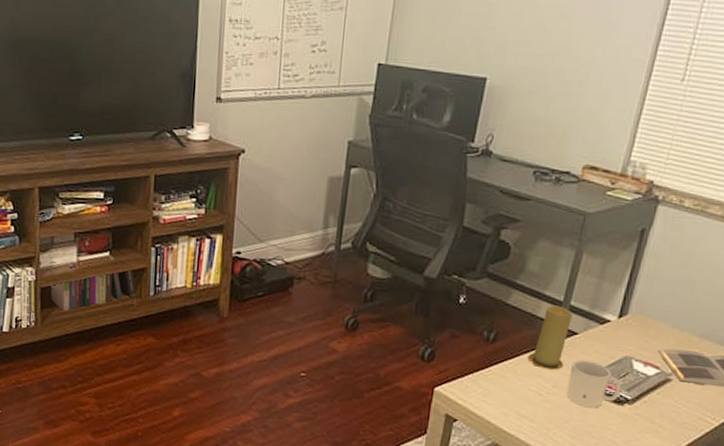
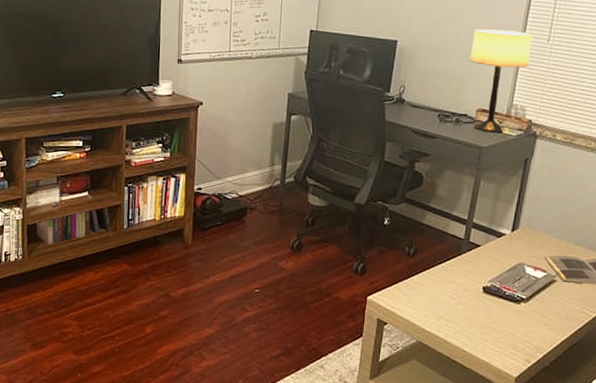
candle: present [527,305,572,371] -> none [441,223,475,278]
mug: present [566,359,622,409] -> none [474,267,518,308]
table lamp: none [578,64,661,197] -> present [470,29,532,134]

